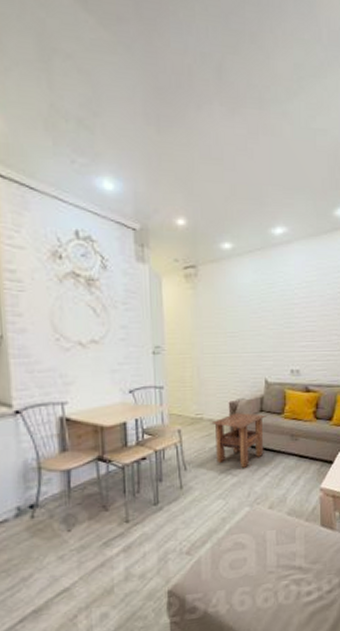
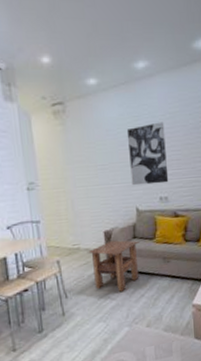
wall art: none [260,290,302,356] -> present [126,122,169,186]

